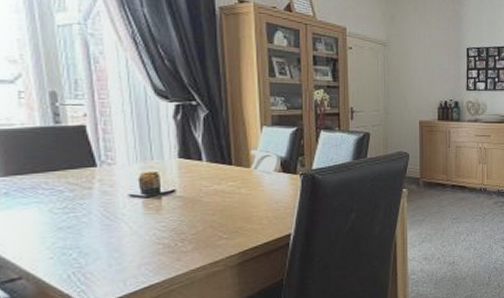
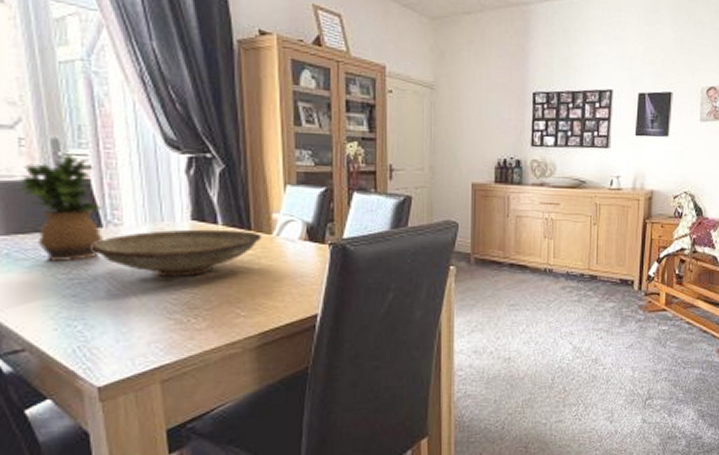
potted plant: none [17,104,98,198] -> present [18,153,103,261]
decorative bowl: none [86,165,242,208] -> present [91,229,262,278]

